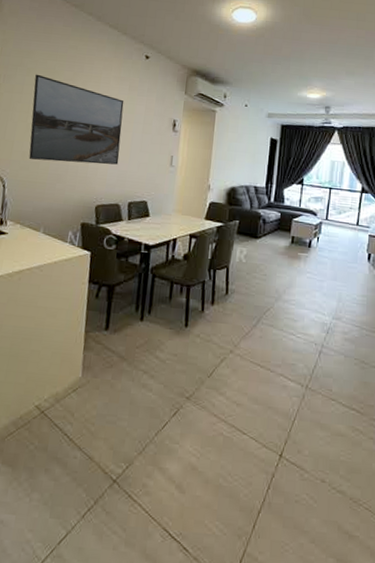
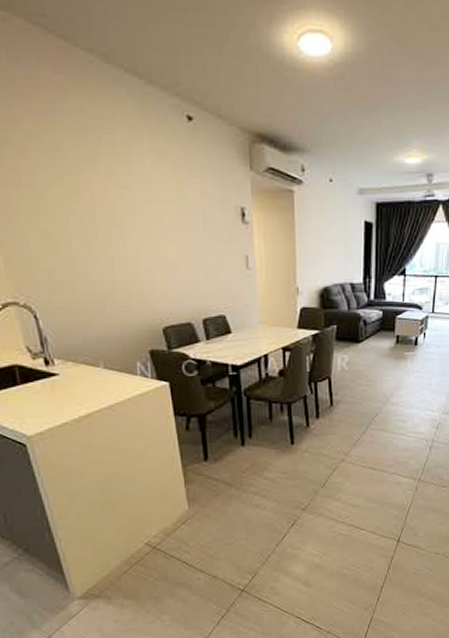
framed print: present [28,74,124,165] -> none [33,155,180,279]

